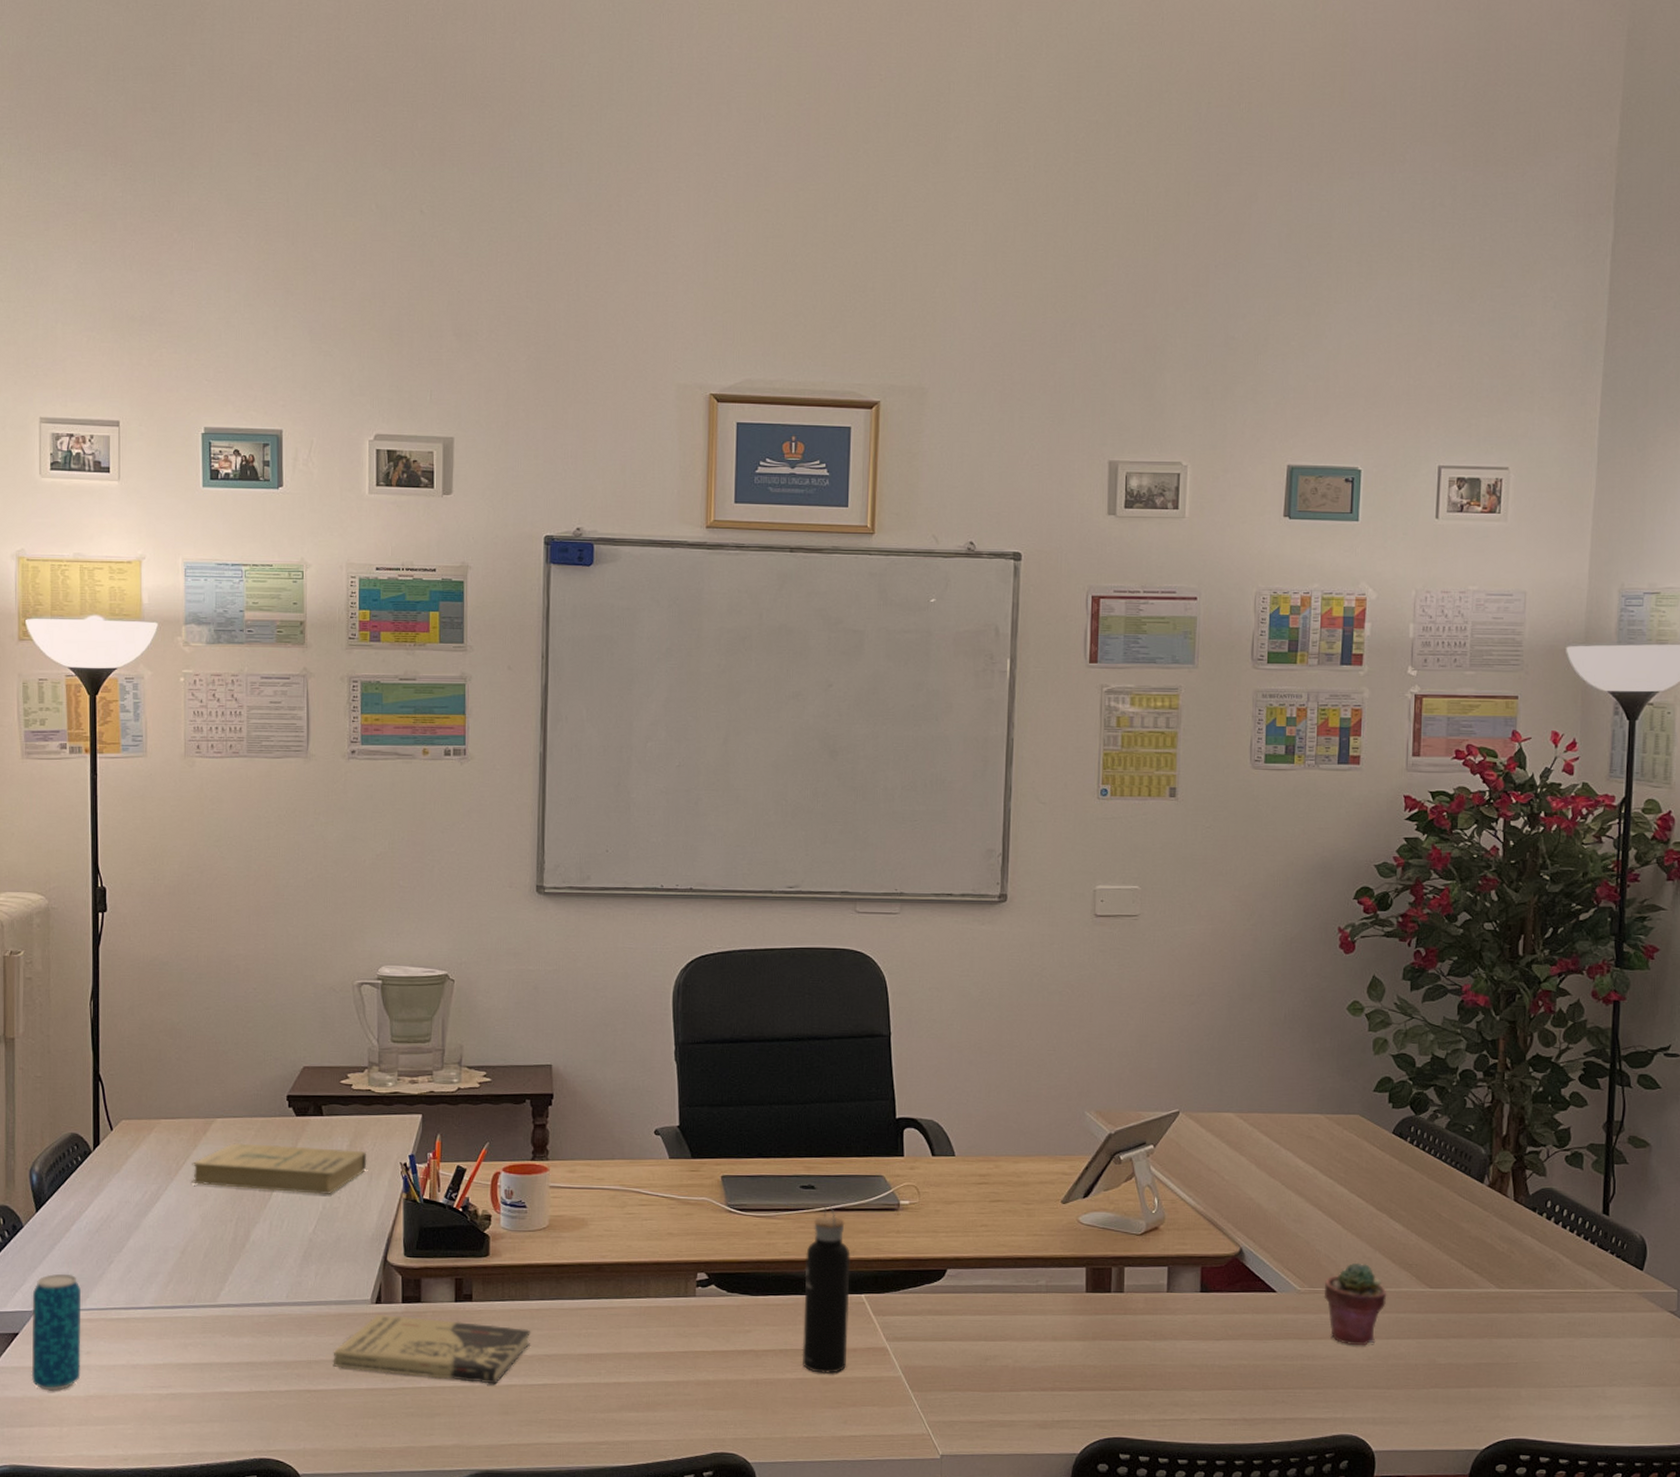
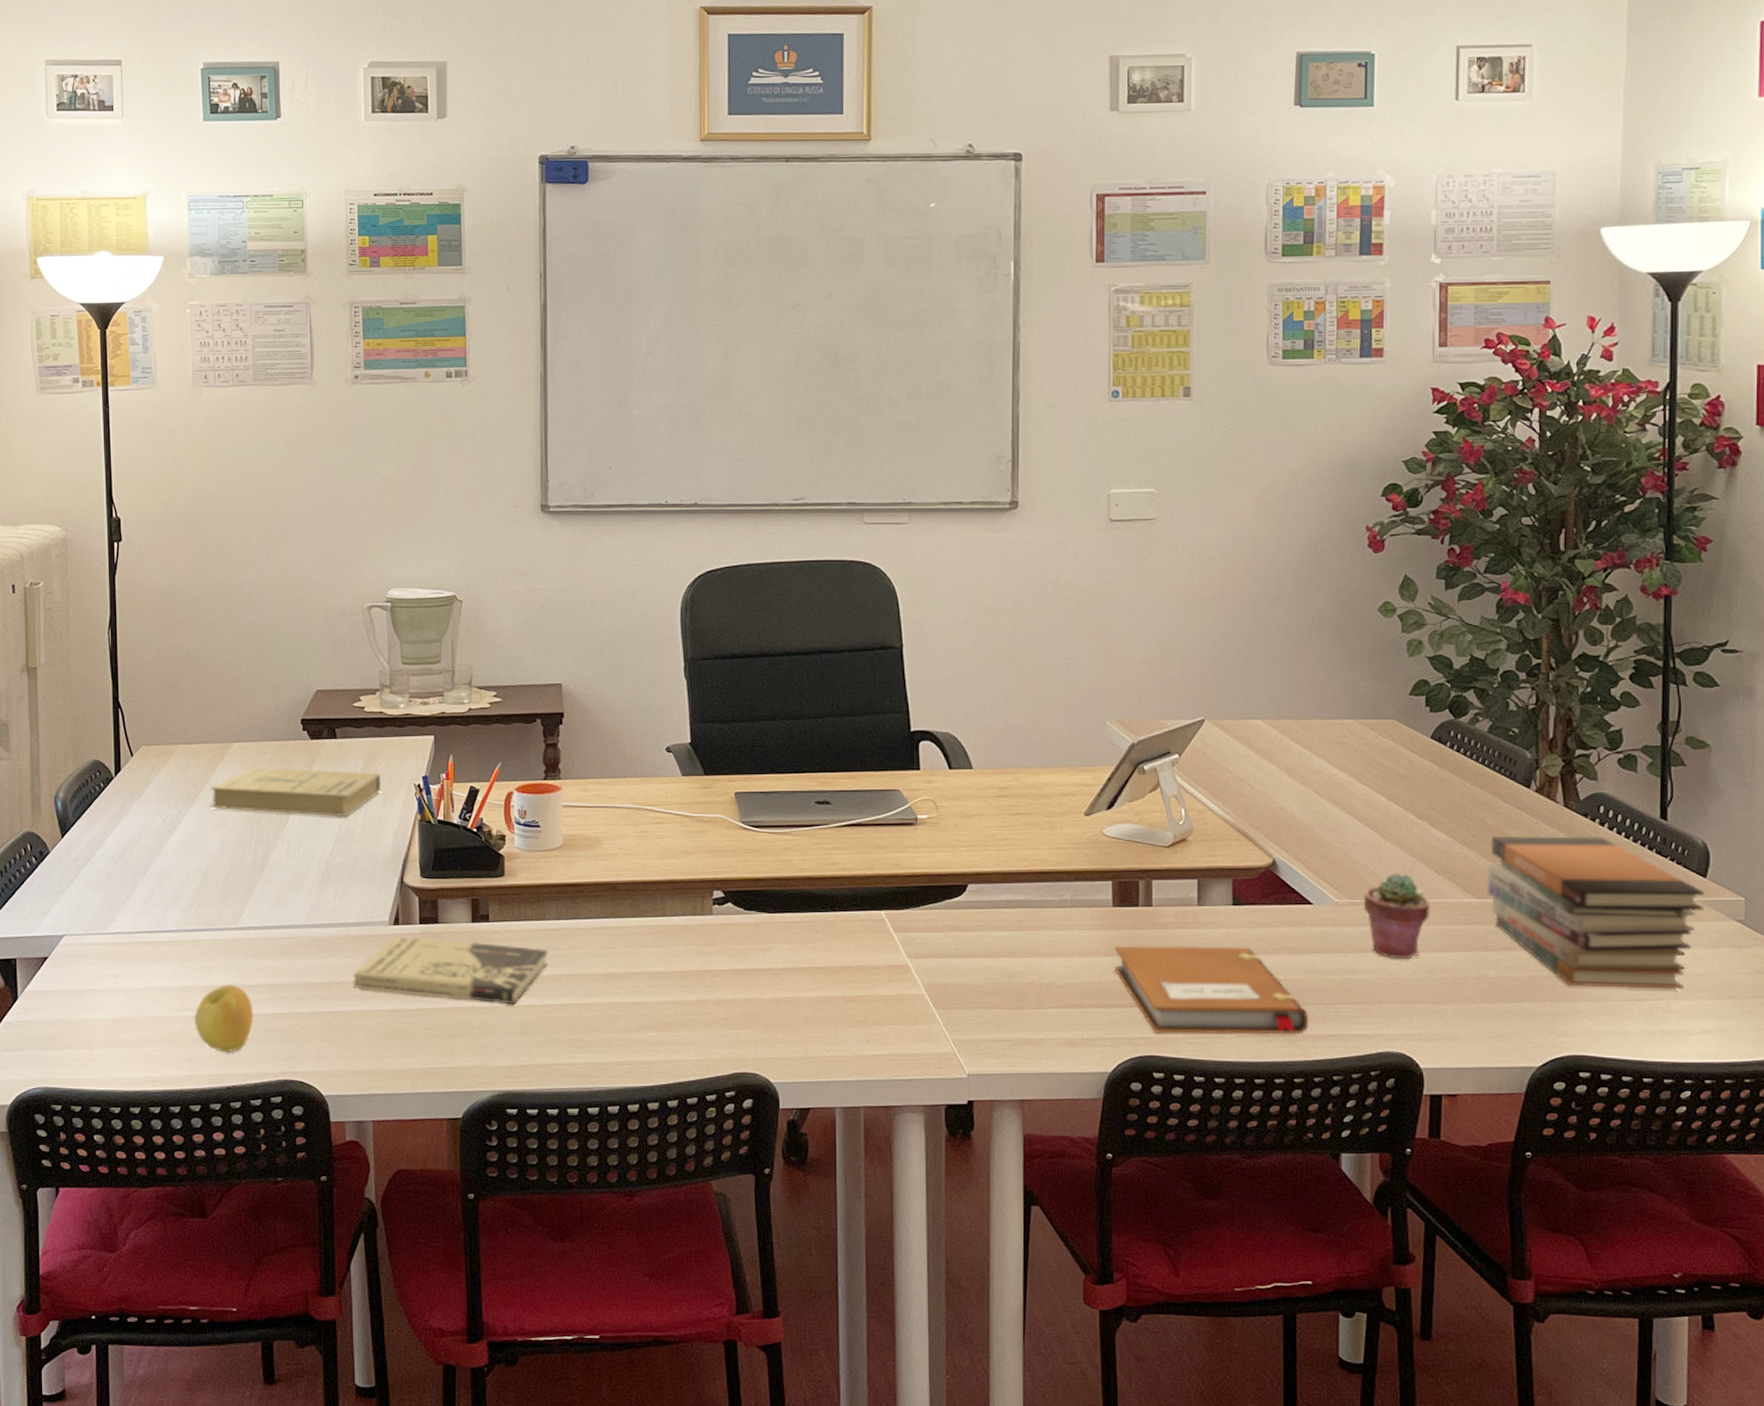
beverage can: present [31,1273,81,1391] -> none [60,898,109,1014]
apple: none [168,1362,230,1431] -> present [194,985,254,1053]
water bottle: present [802,1205,851,1374] -> none [822,820,869,993]
notebook: none [1085,1330,1269,1418] -> present [1114,945,1309,1035]
book stack: none [1440,1229,1640,1377] -> present [1486,836,1704,990]

